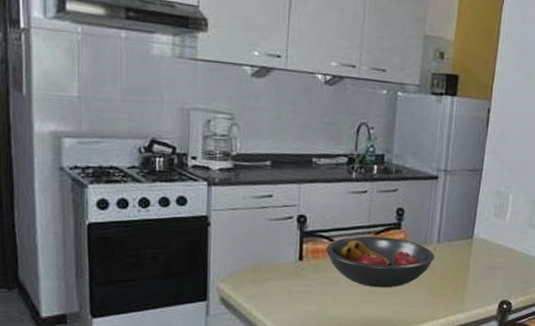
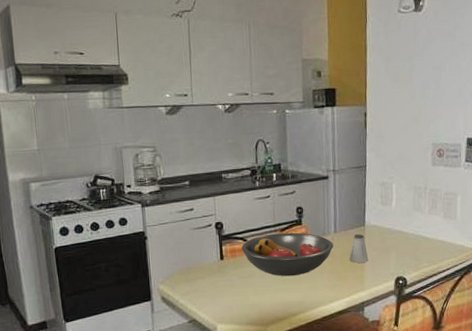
saltshaker: none [450,247,473,280] -> present [349,234,369,263]

